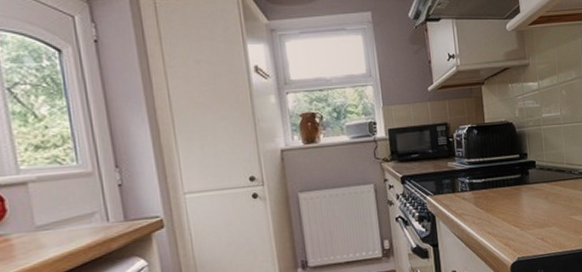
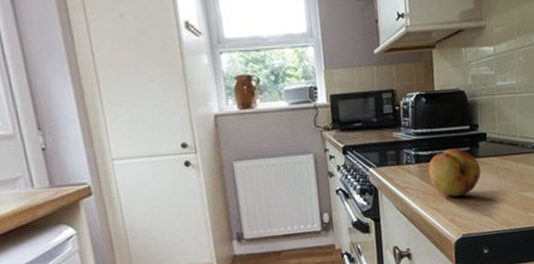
fruit: none [482,175,533,222] -> present [428,148,481,197]

